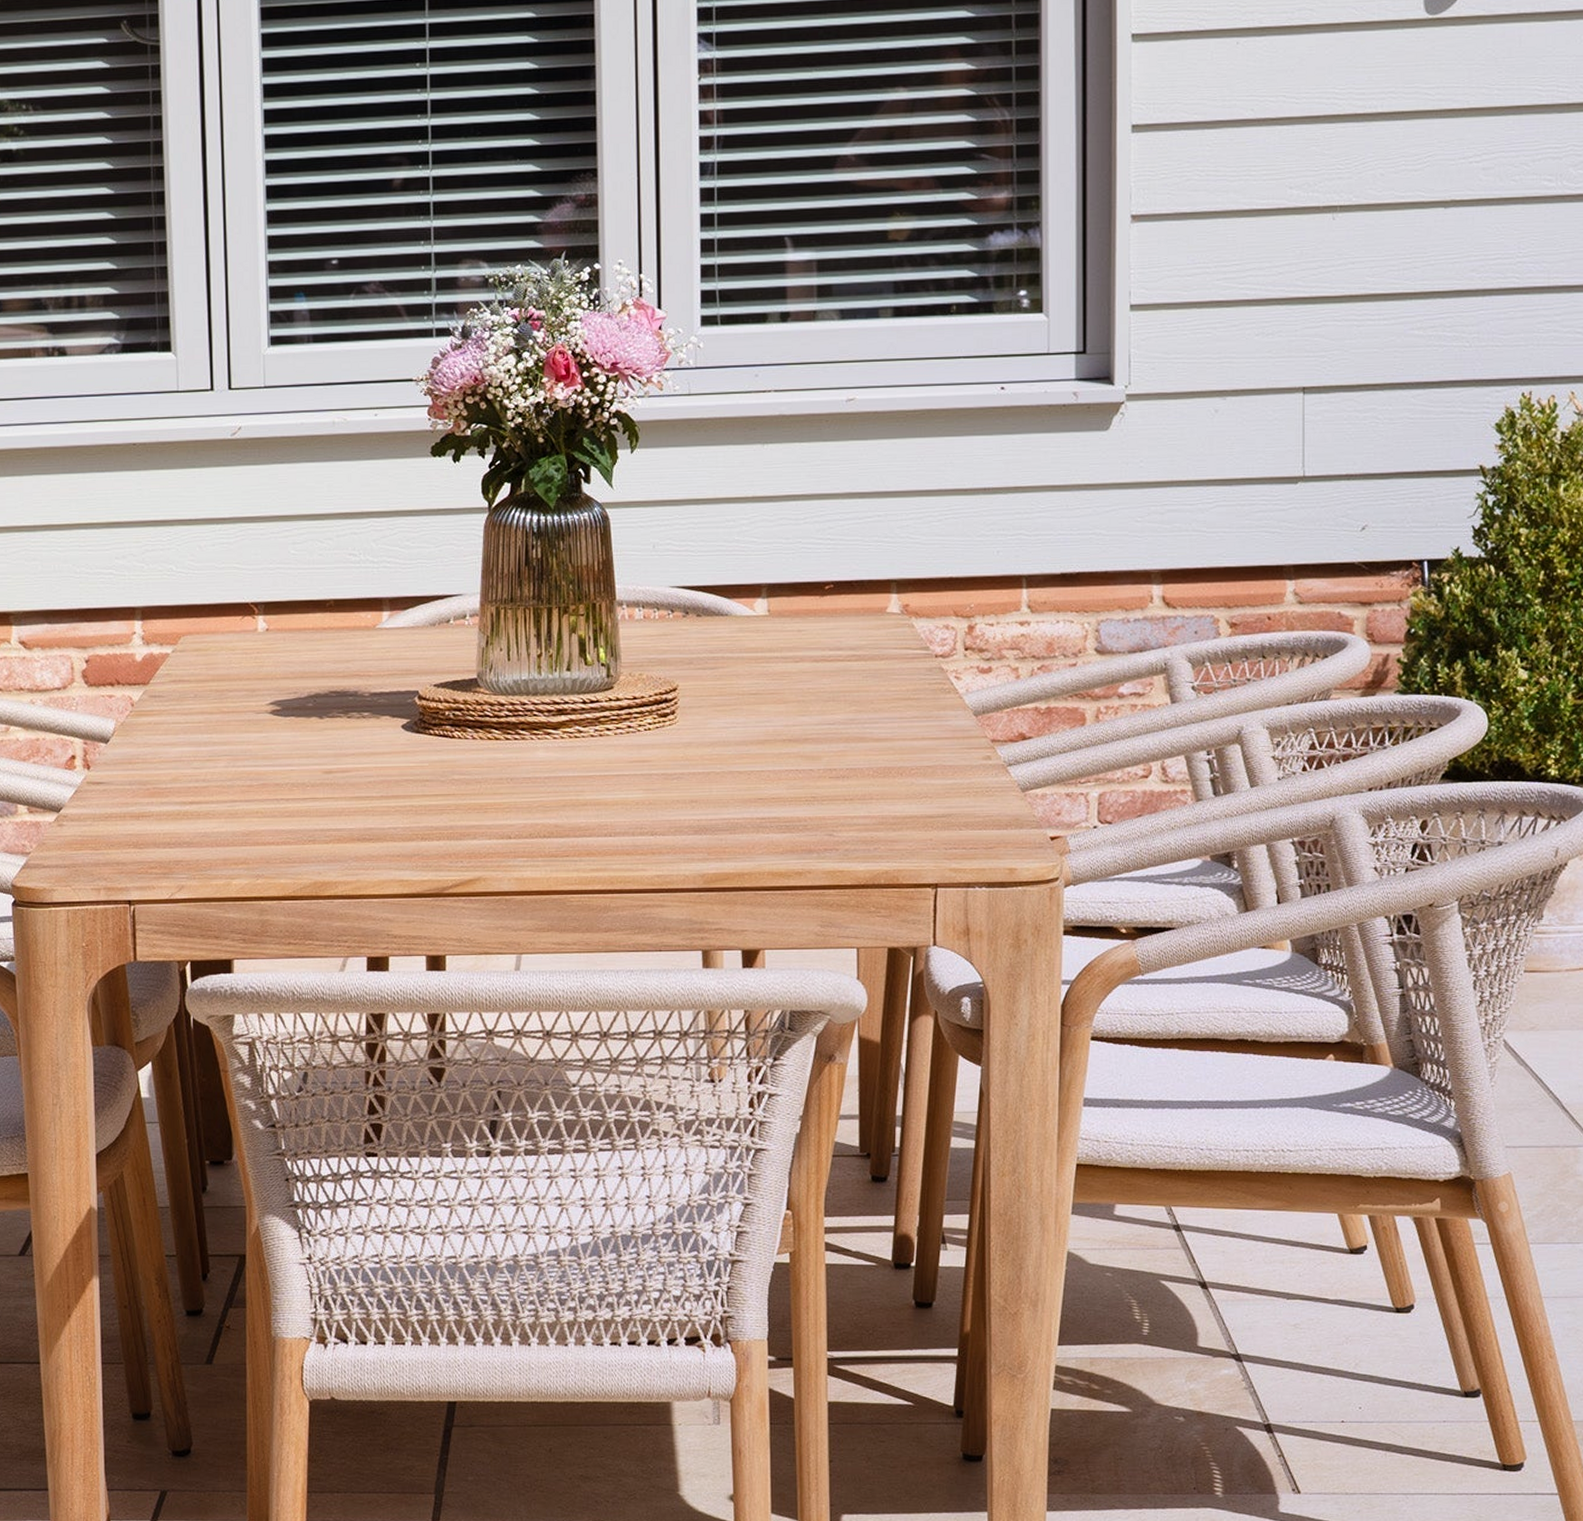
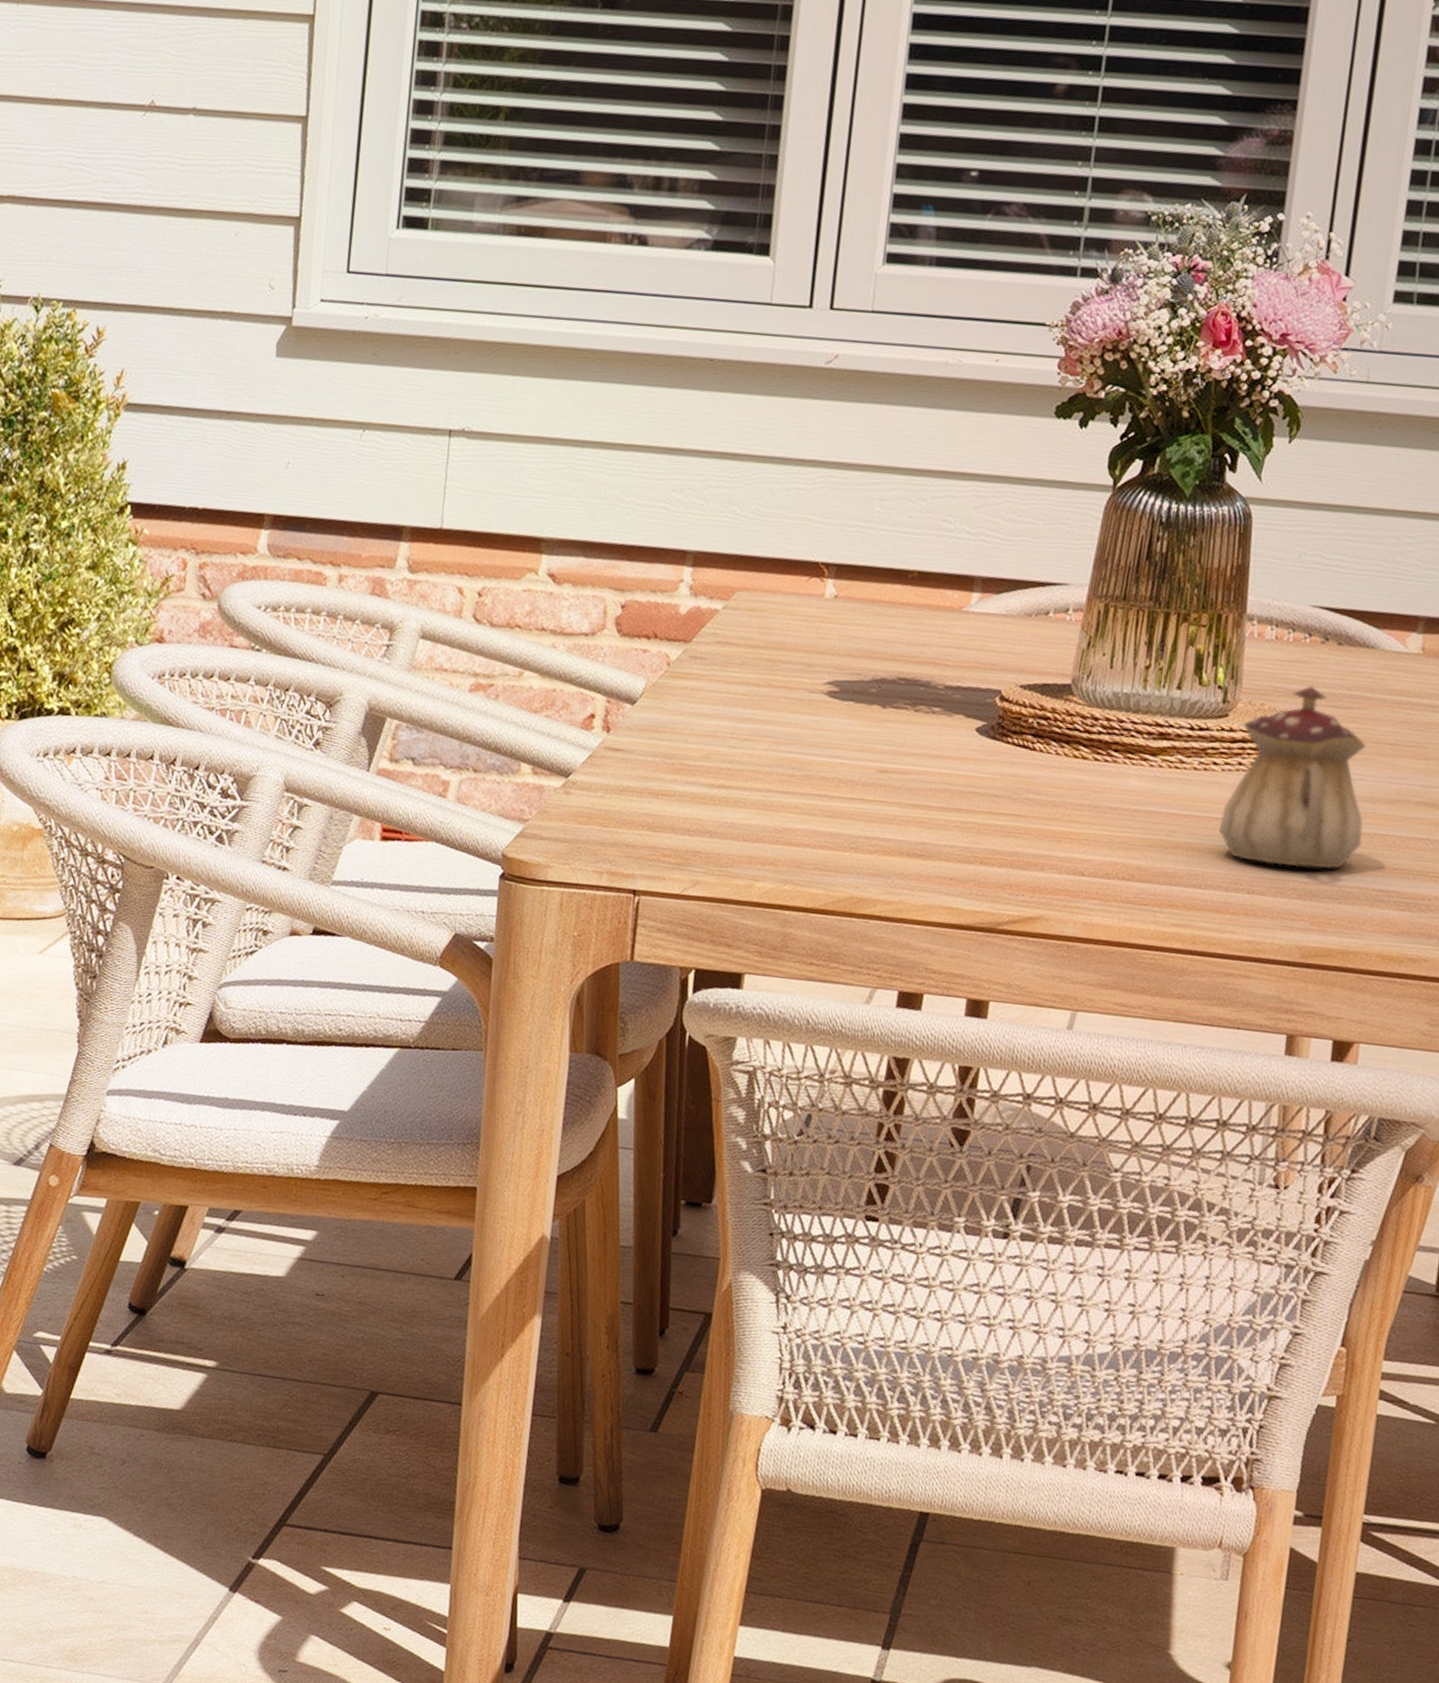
teapot: none [619,654,741,808] -> present [1218,686,1367,869]

